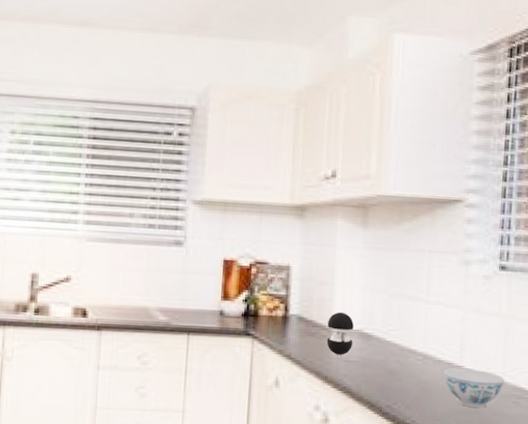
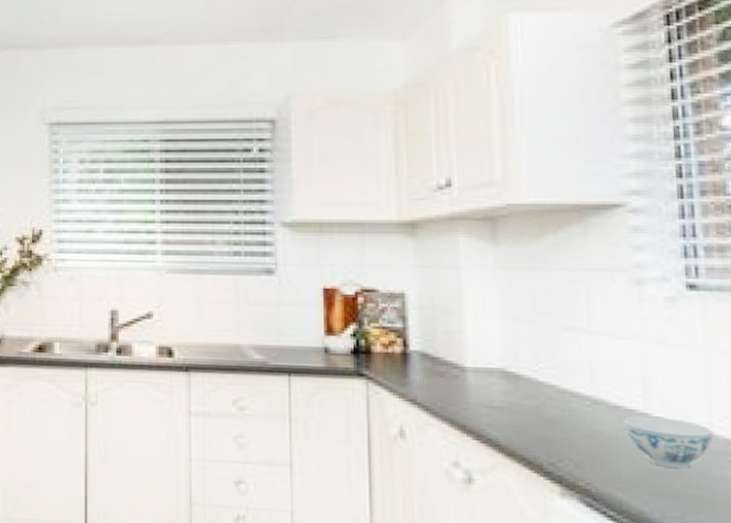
speaker: present [326,311,354,355] -> none [459,346,494,400]

